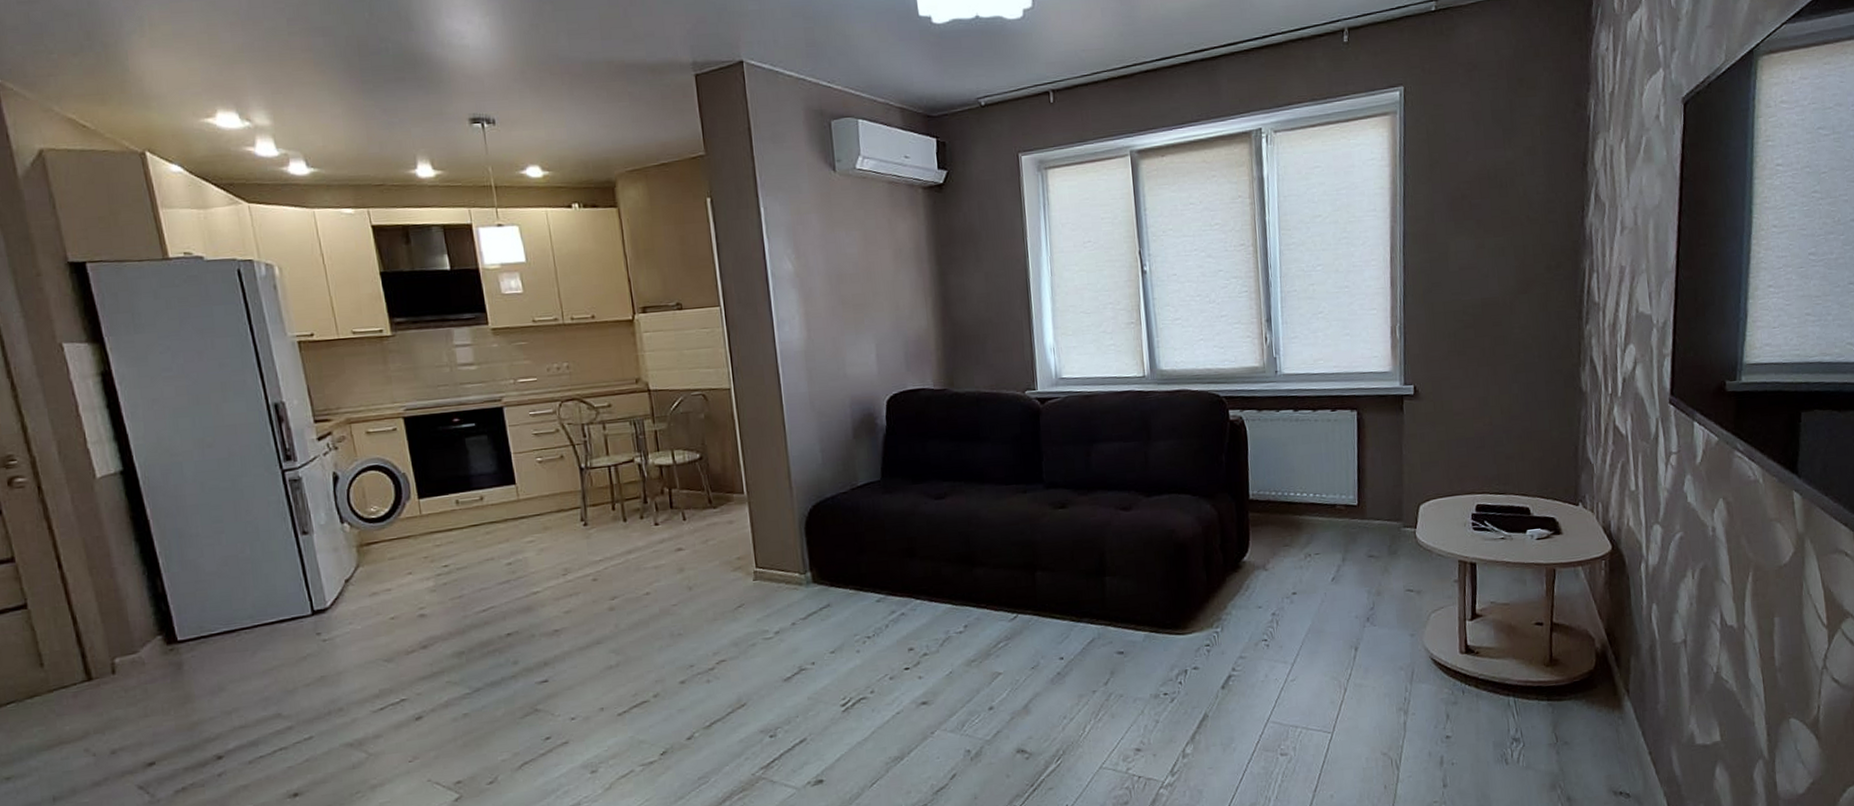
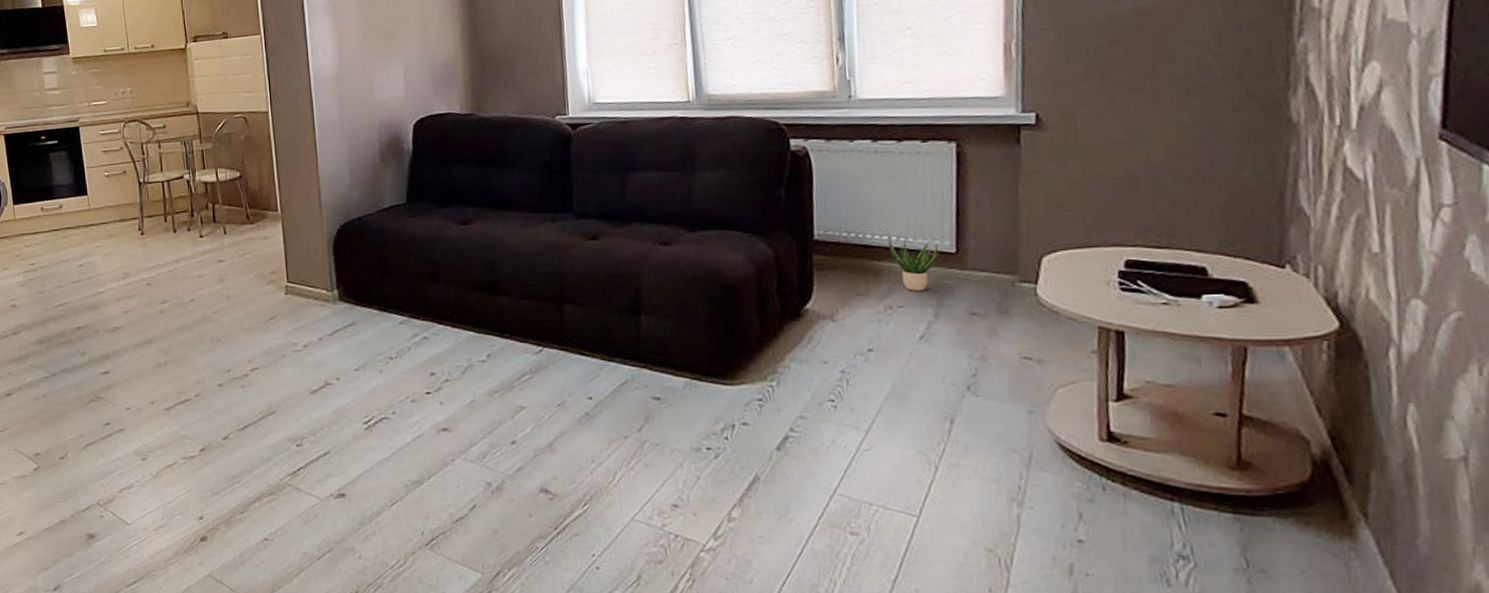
potted plant: none [1307,490,1345,540] -> present [888,233,938,291]

